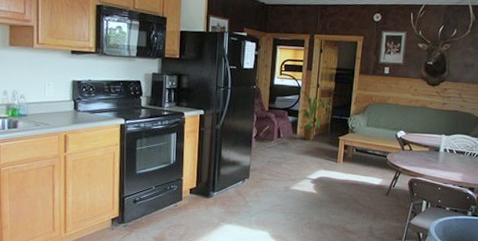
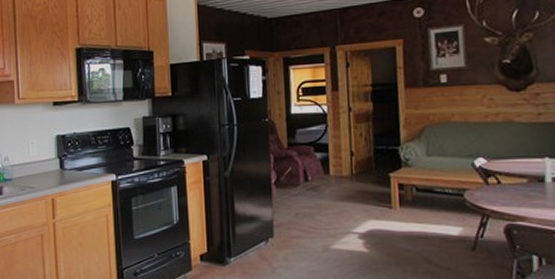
house plant: present [297,90,332,141] -> none [326,118,374,182]

